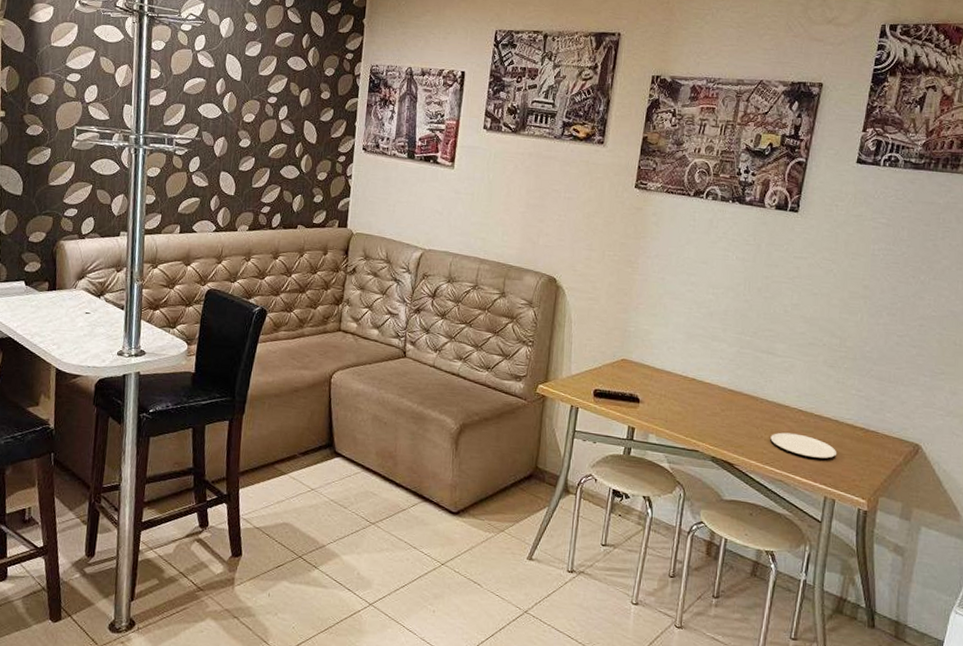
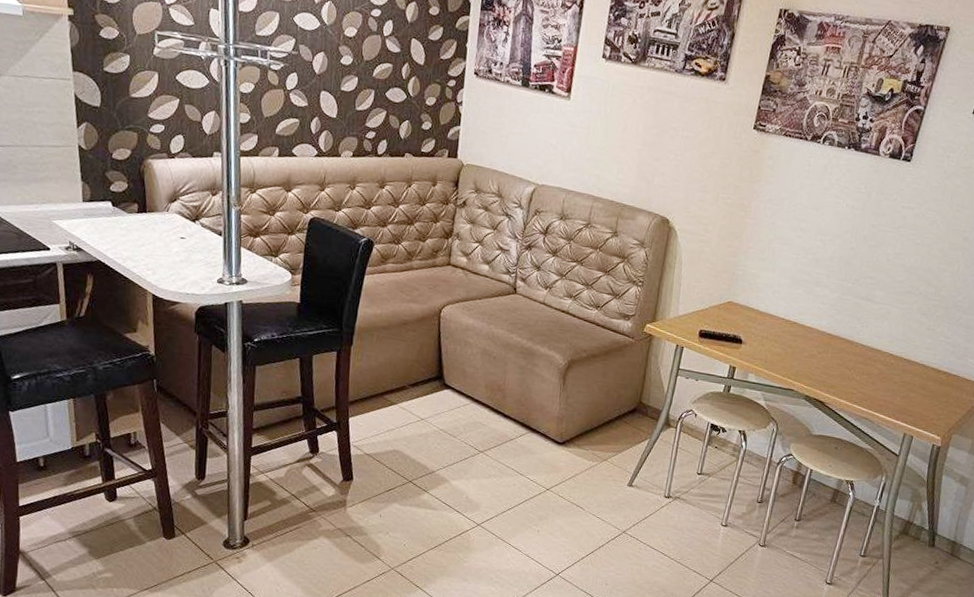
plate: present [770,432,836,459] -> none [861,374,920,400]

